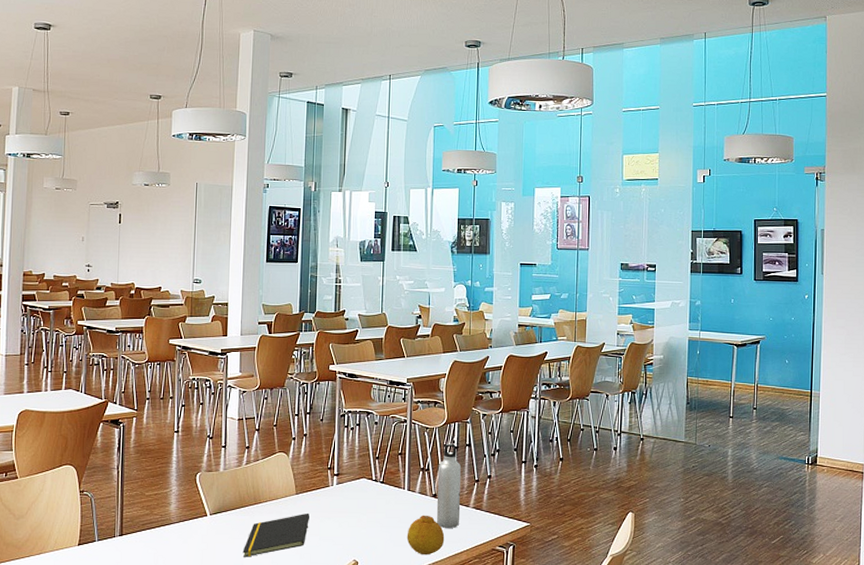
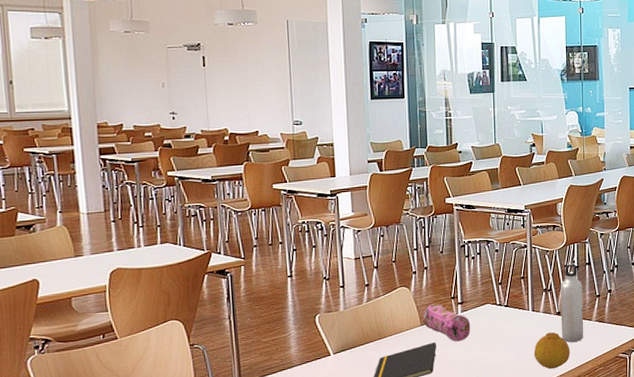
pencil case: none [298,473,345,515] -> present [423,303,471,342]

